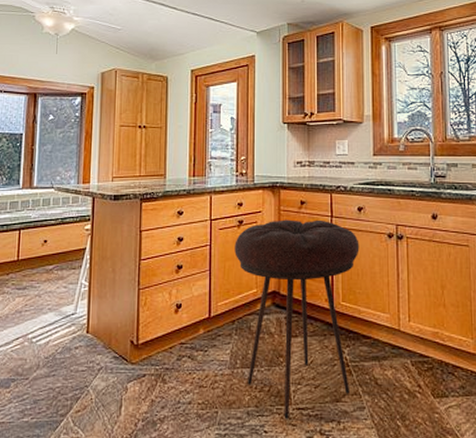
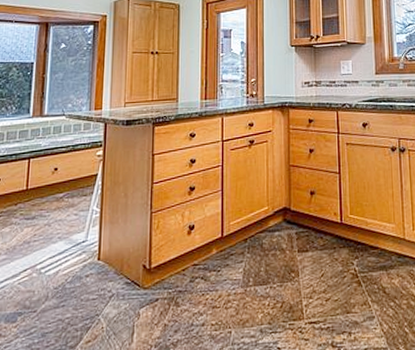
stool: present [234,219,360,419] -> none [246,136,365,334]

